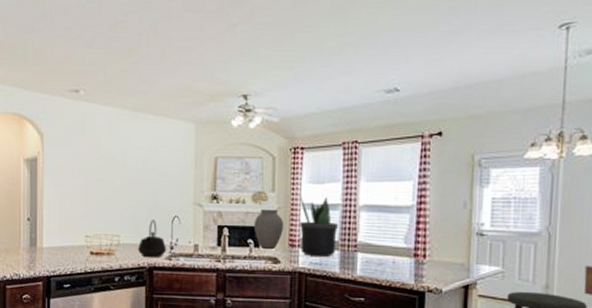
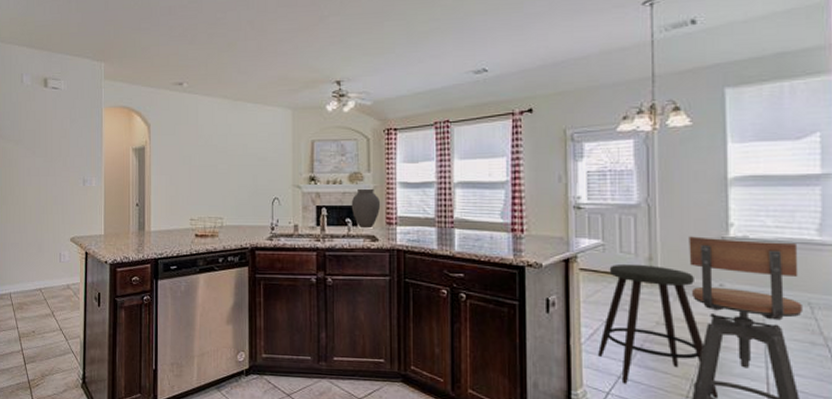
kettle: present [137,219,167,257] -> none [239,202,268,238]
planter: present [300,195,339,256] -> none [395,174,435,233]

